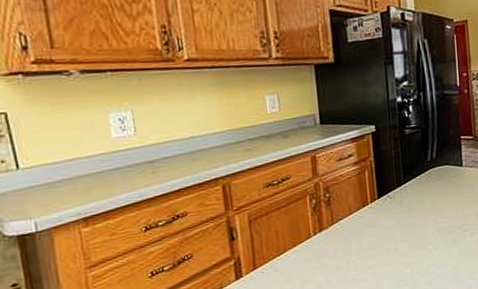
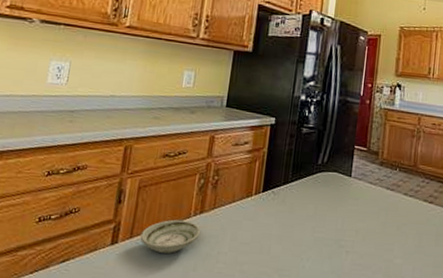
saucer: none [264,240,325,276] -> present [140,219,201,253]

